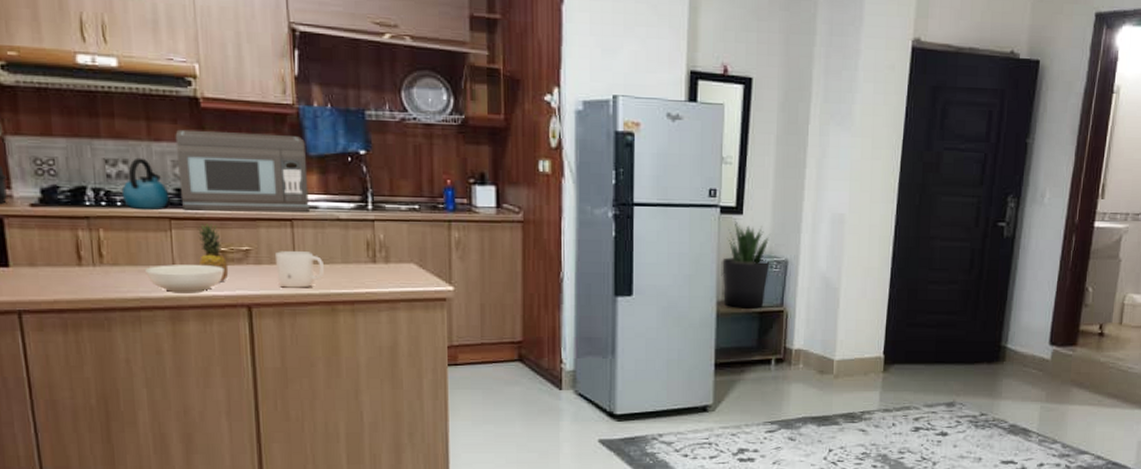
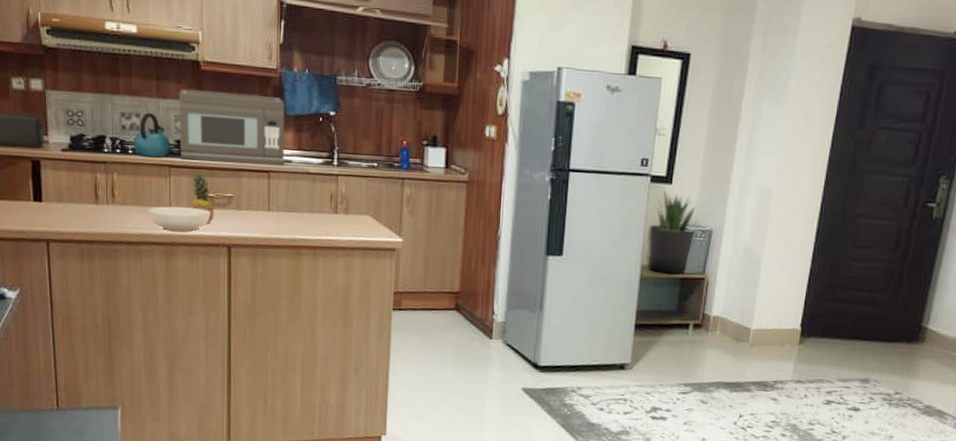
mug: present [274,251,325,288] -> none [252,199,294,233]

